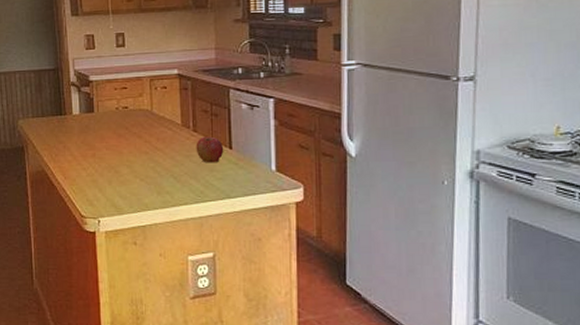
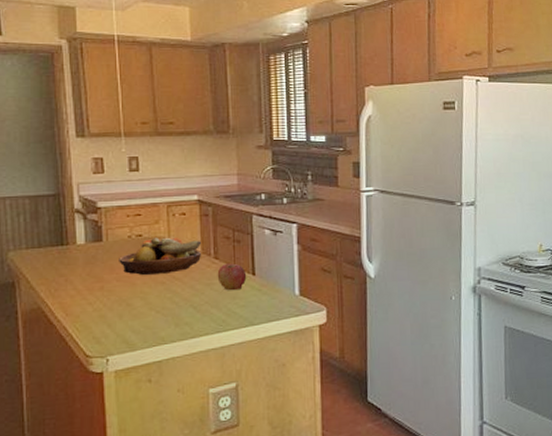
fruit bowl: none [108,109,181,144] -> present [119,237,201,275]

